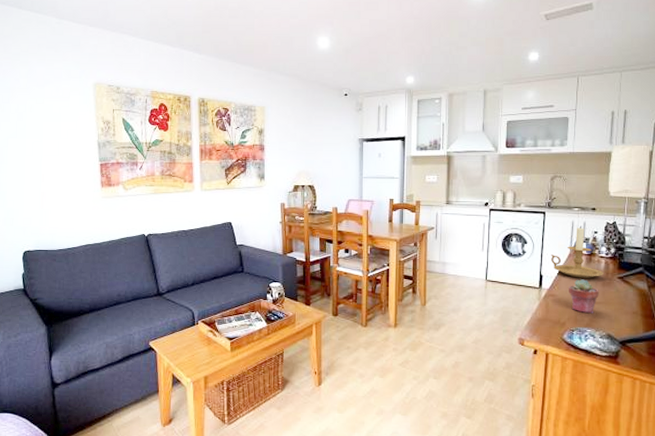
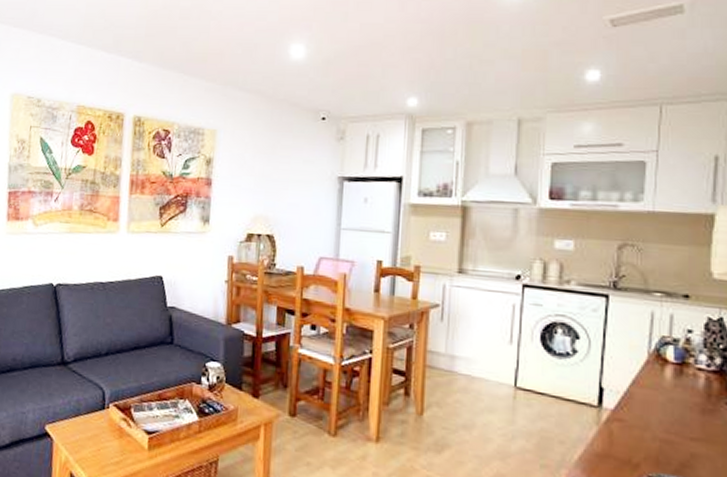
candle holder: present [550,225,604,278] -> none [616,319,703,400]
potted succulent: present [569,279,599,314] -> none [646,399,696,455]

